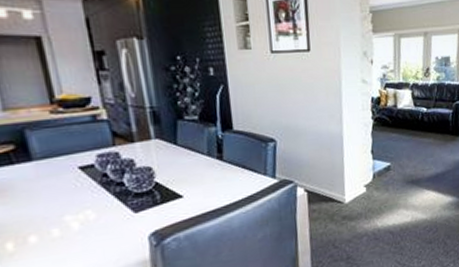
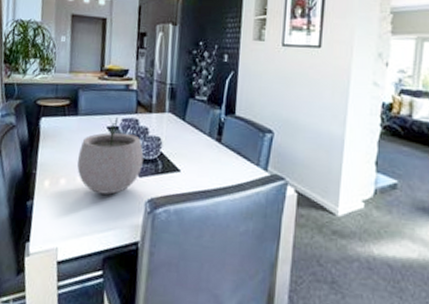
plant pot: none [46,153,137,242] -> present [77,116,144,195]

